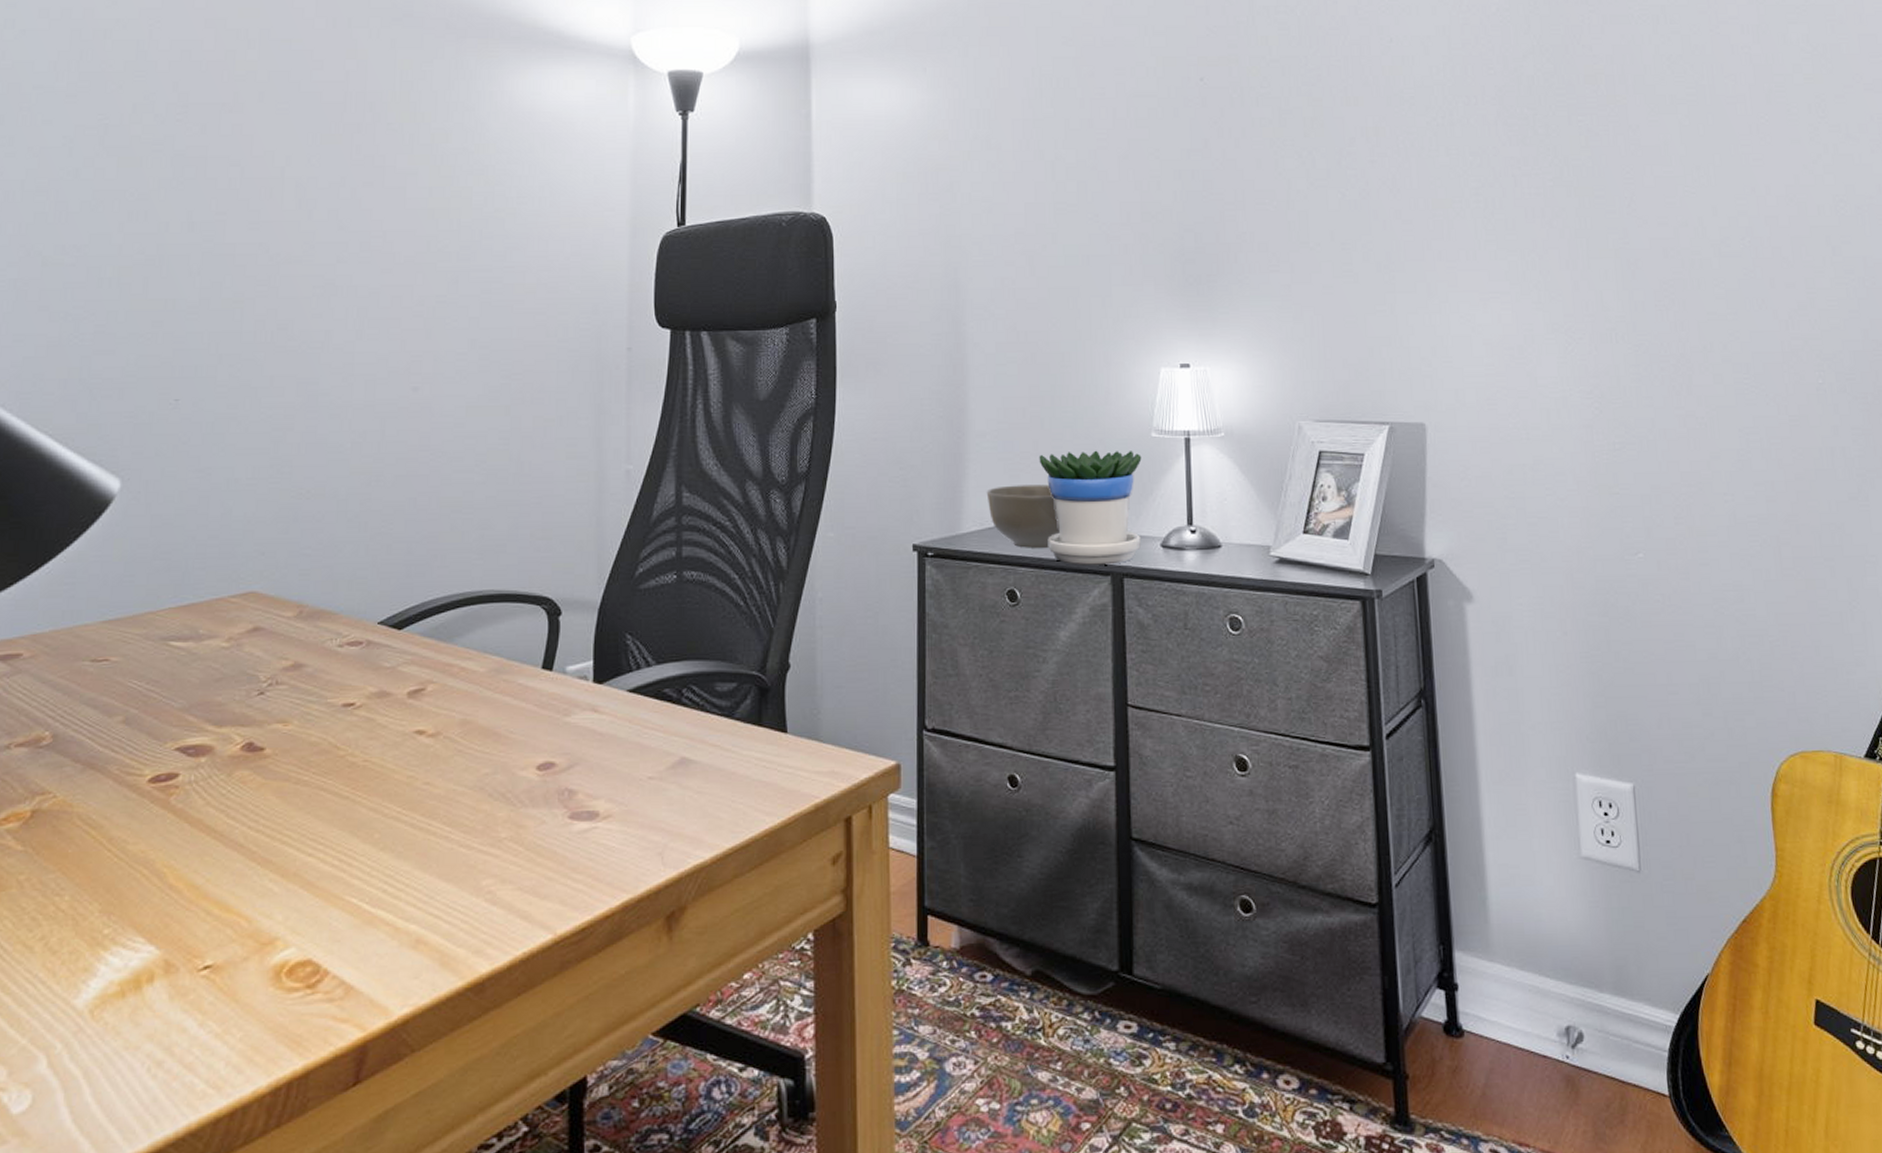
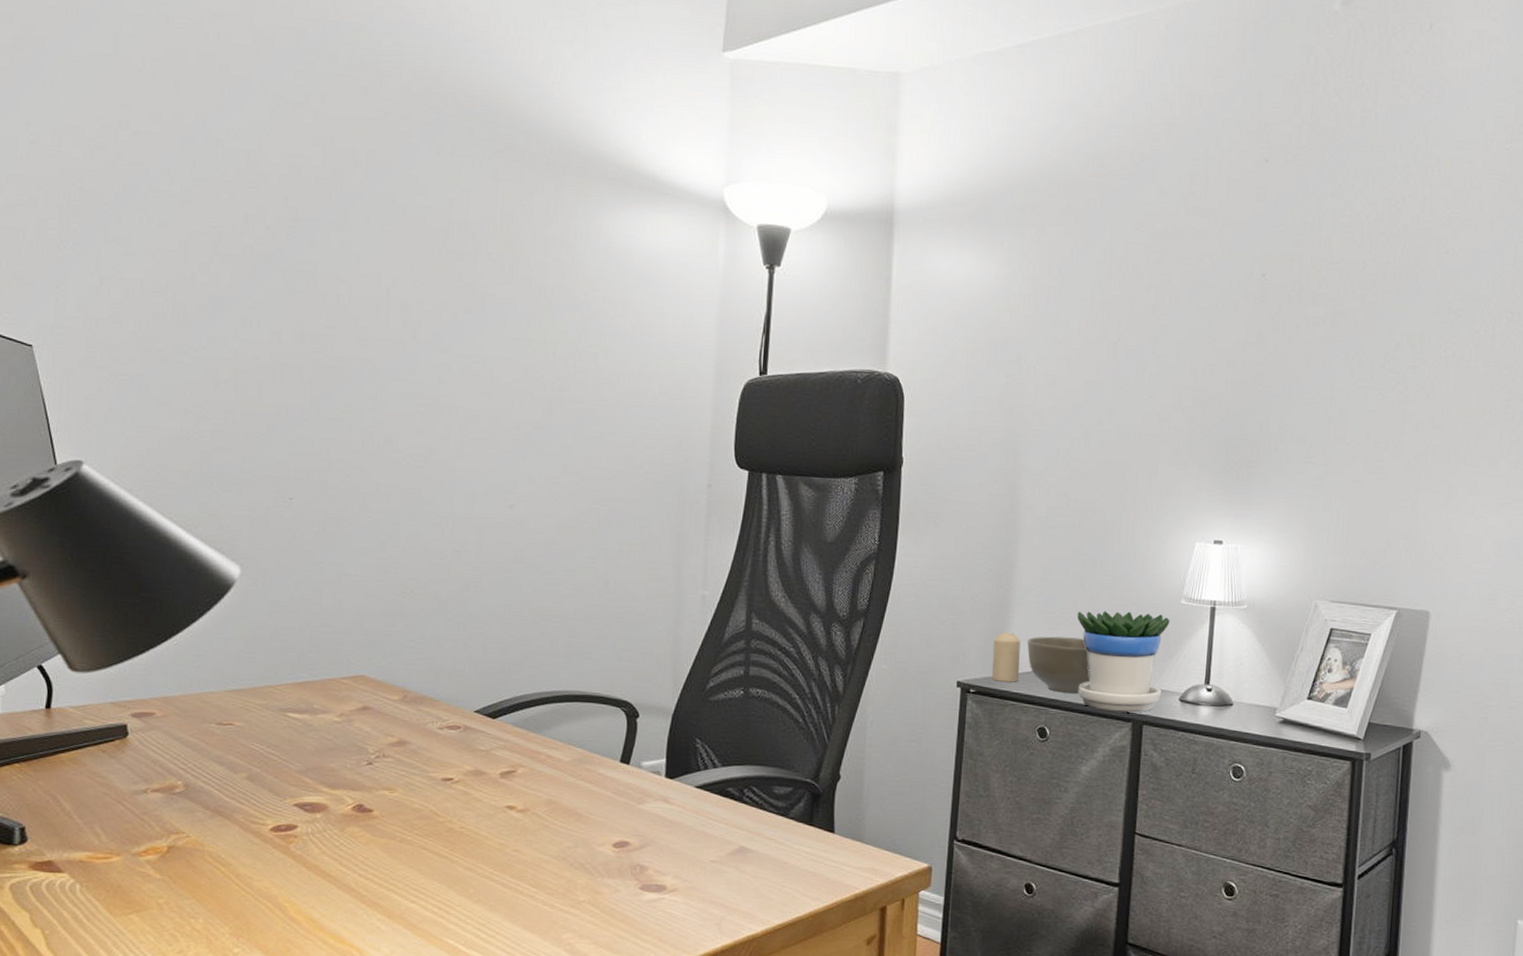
candle: none [949,485,982,541] -> present [992,632,1021,683]

